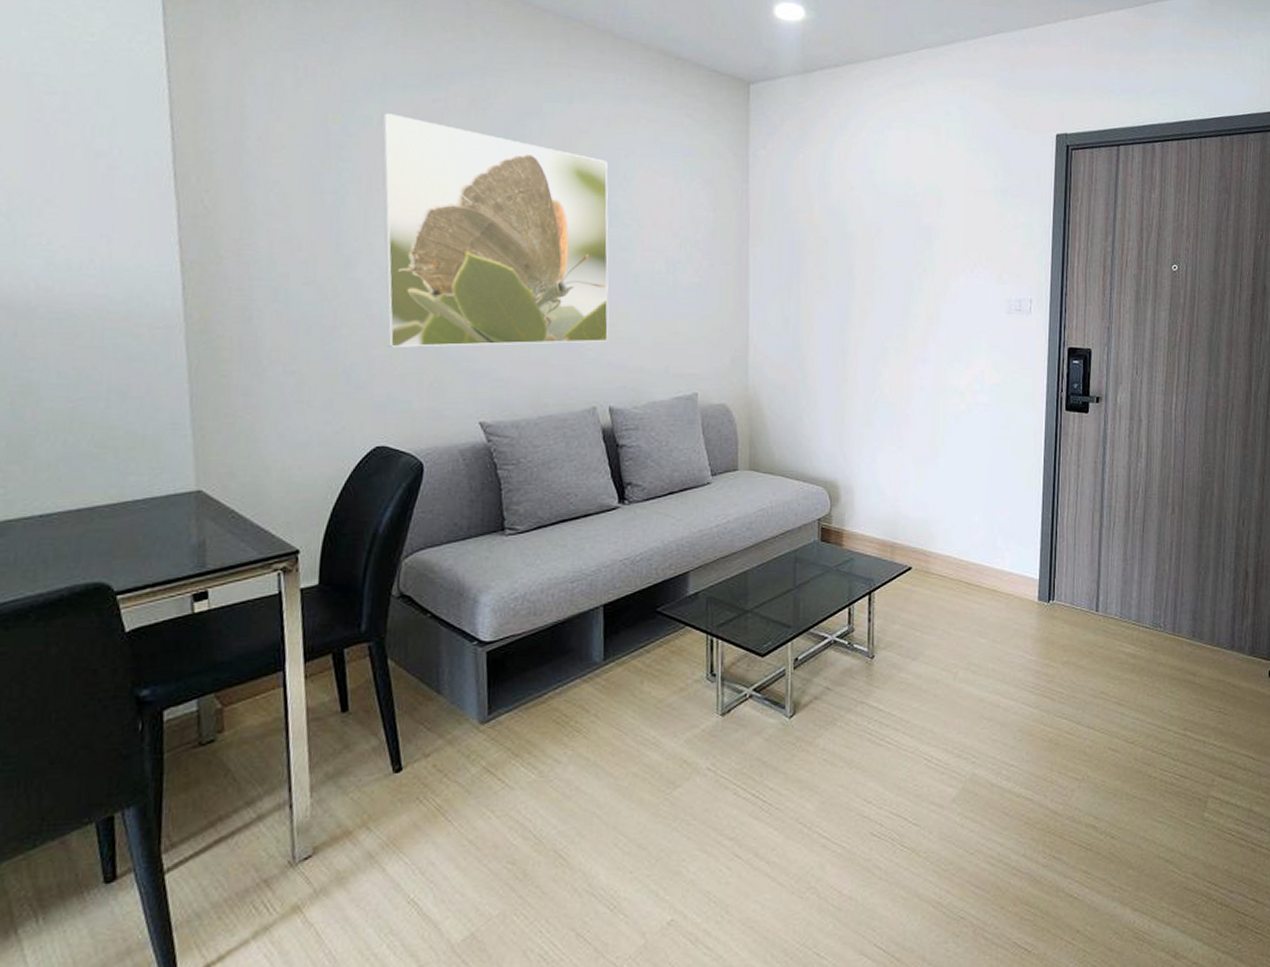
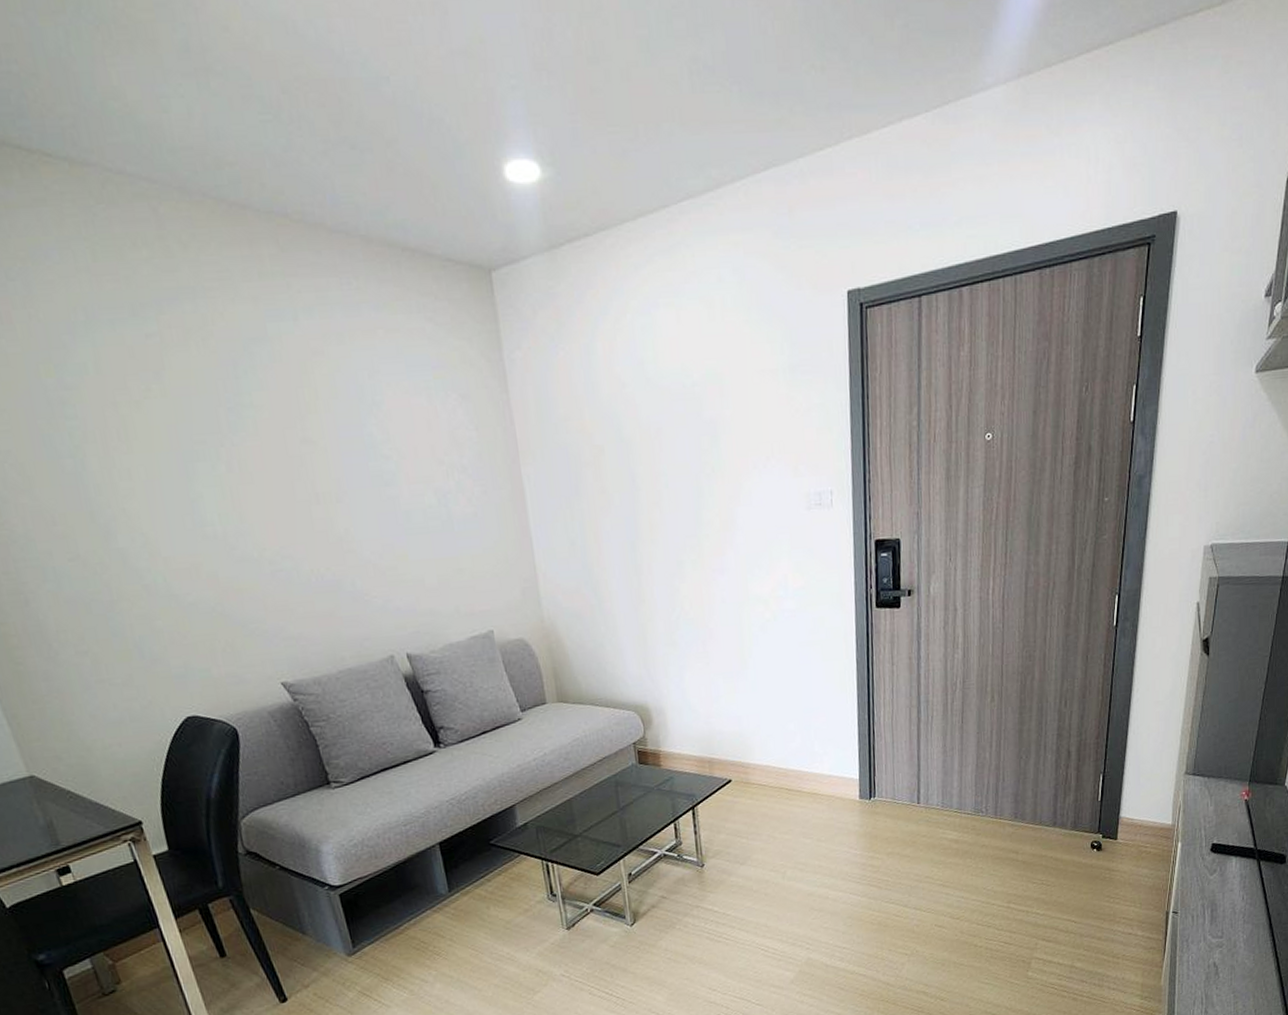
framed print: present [381,113,609,347] -> none [96,357,393,617]

